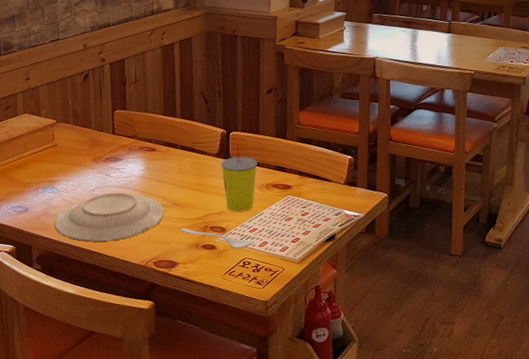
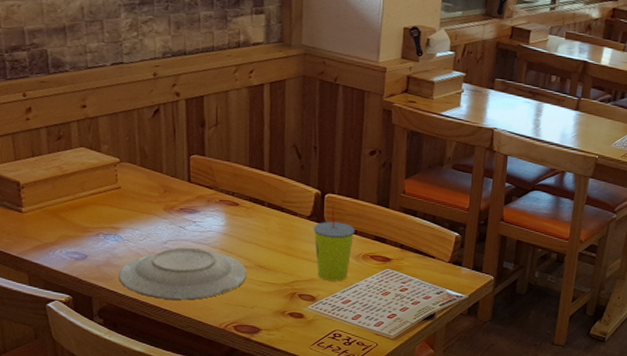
spoon: present [181,228,255,249] -> none [265,292,348,320]

